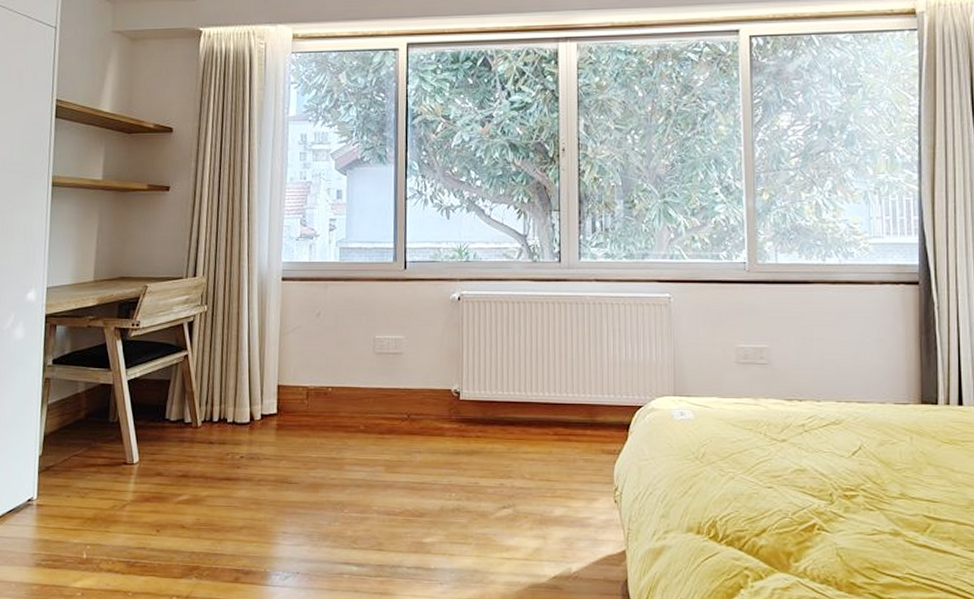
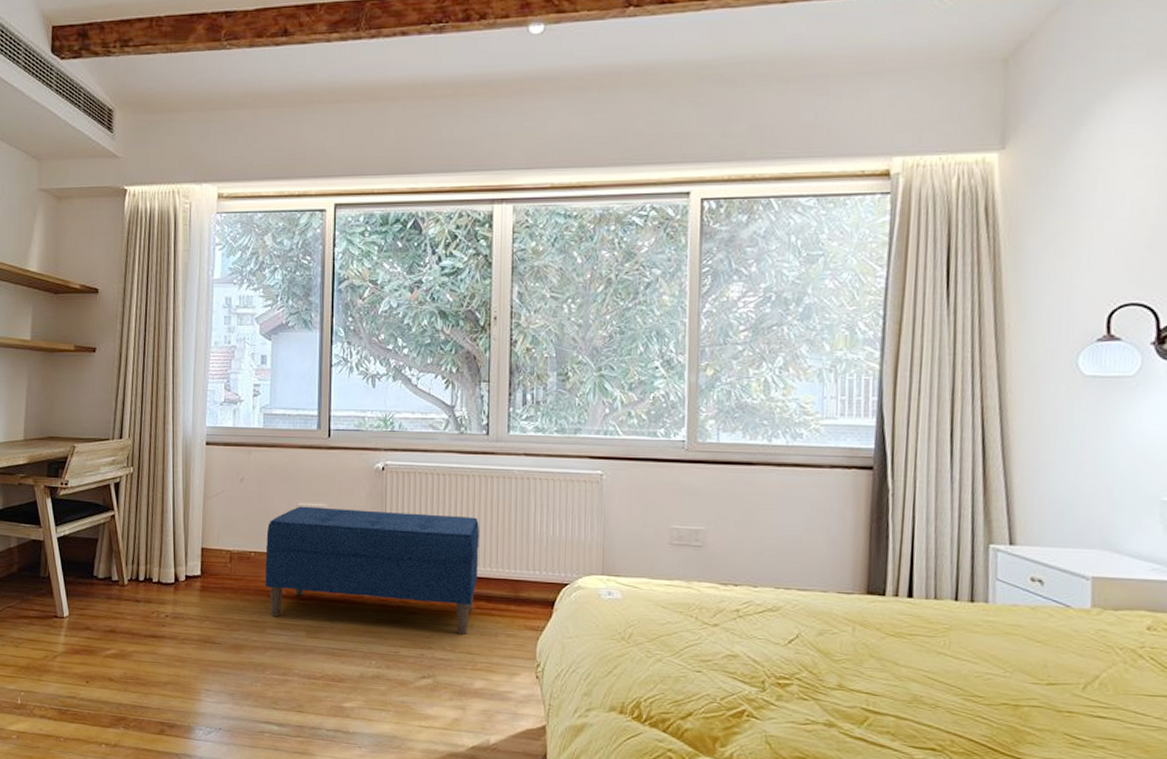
bench: none [342,339,555,463] -> present [264,506,479,636]

